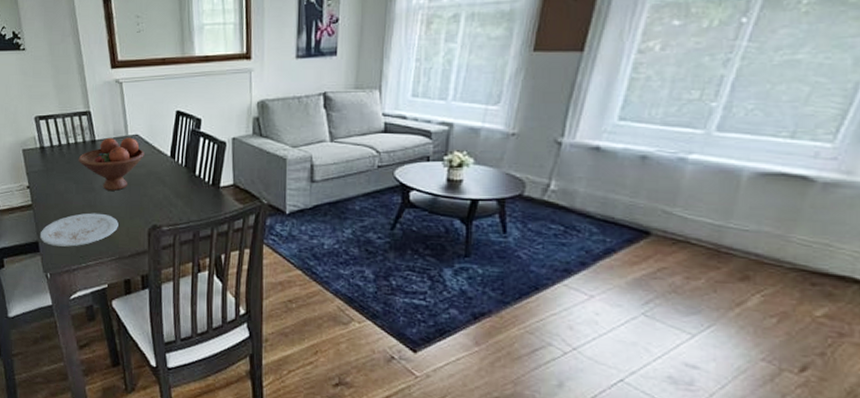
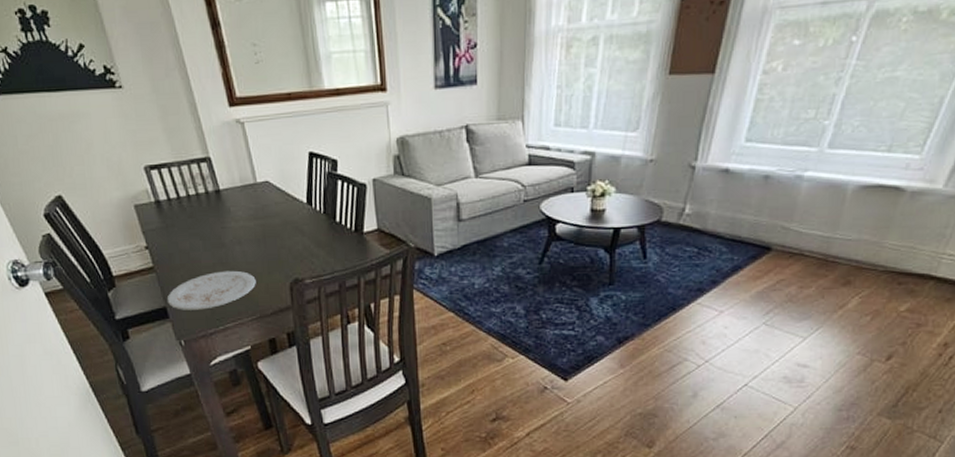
fruit bowl: present [78,137,144,191] -> none [202,184,278,245]

